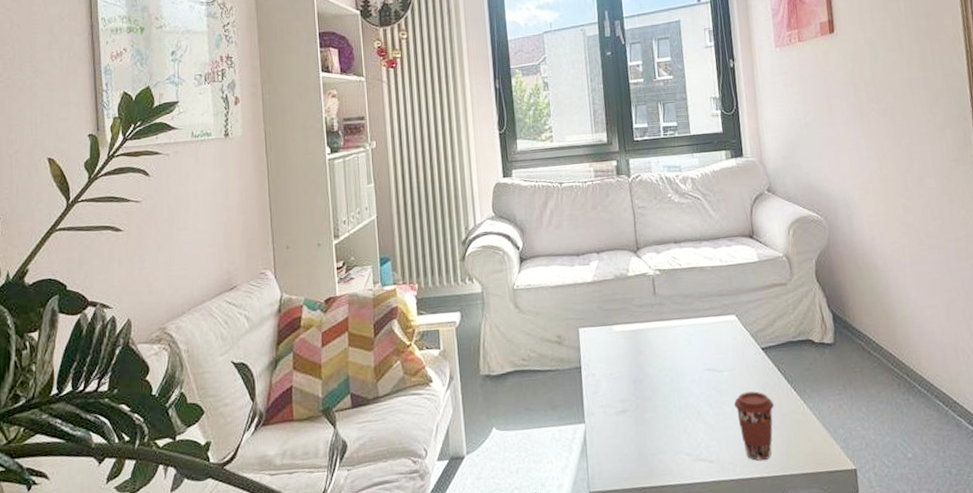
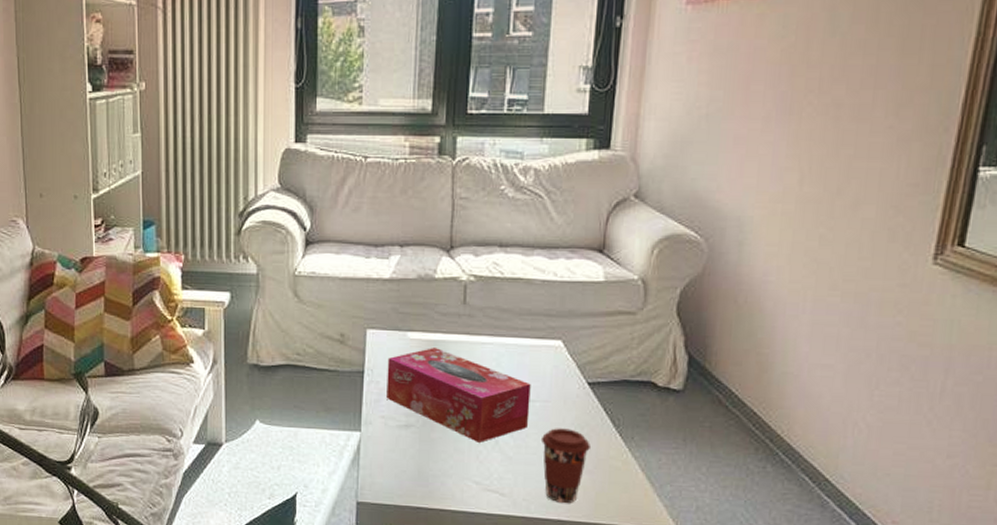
tissue box: none [599,336,722,417] -> present [386,348,531,443]

